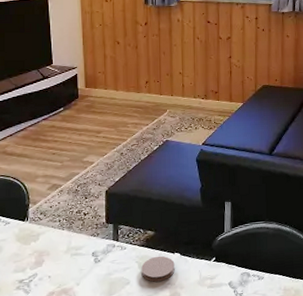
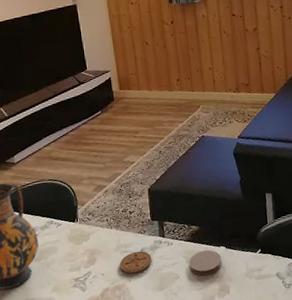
coaster: none [68,254,103,278] -> present [119,251,152,274]

